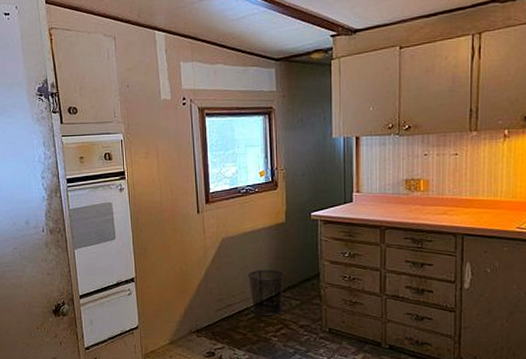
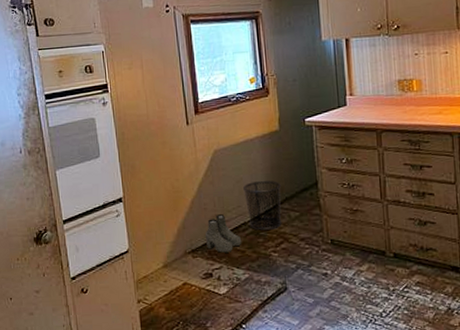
boots: none [209,299,244,334] -> present [205,214,242,253]

